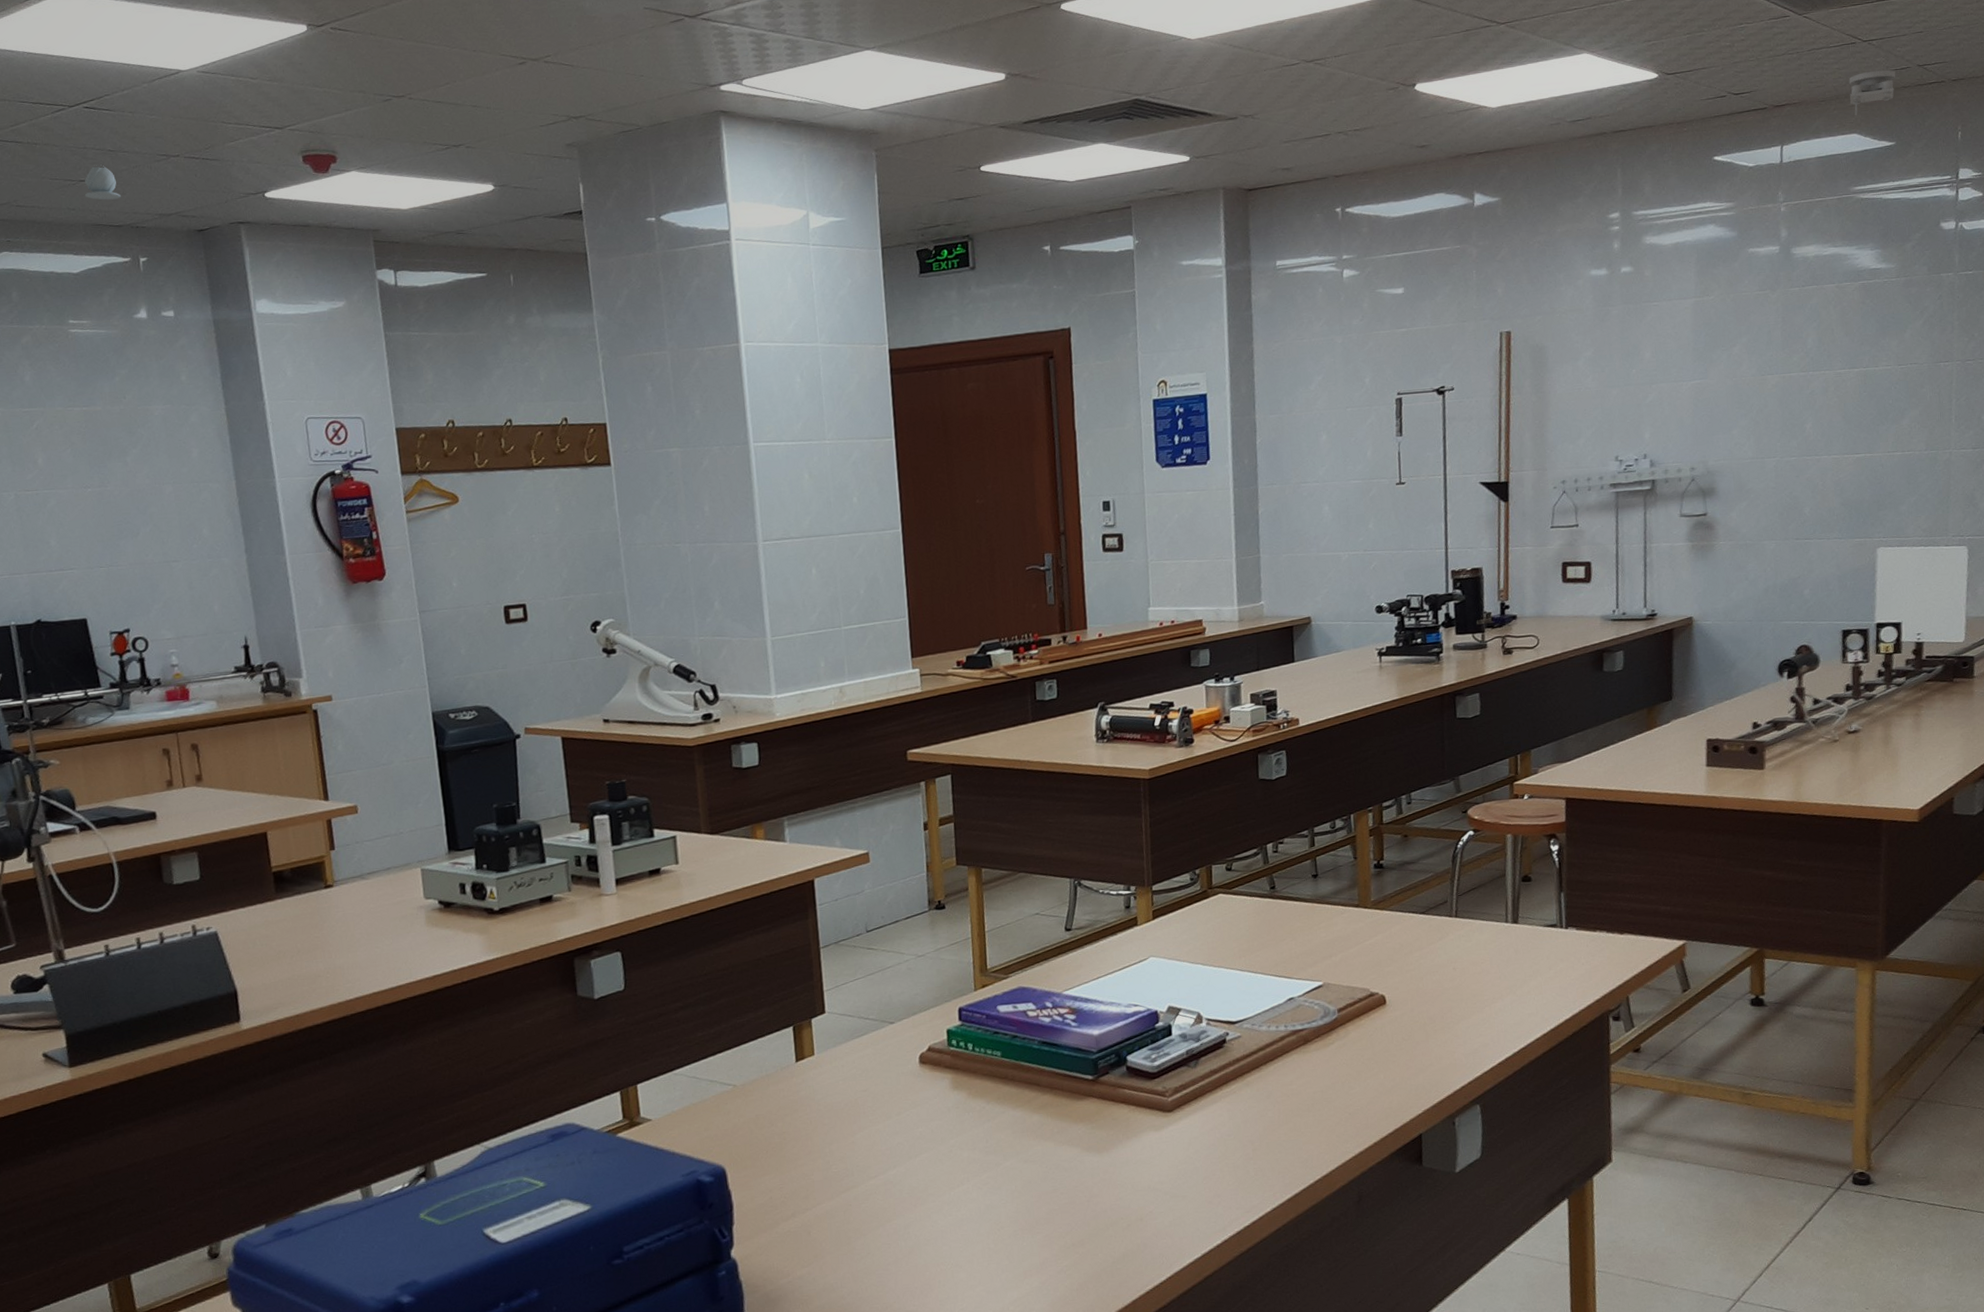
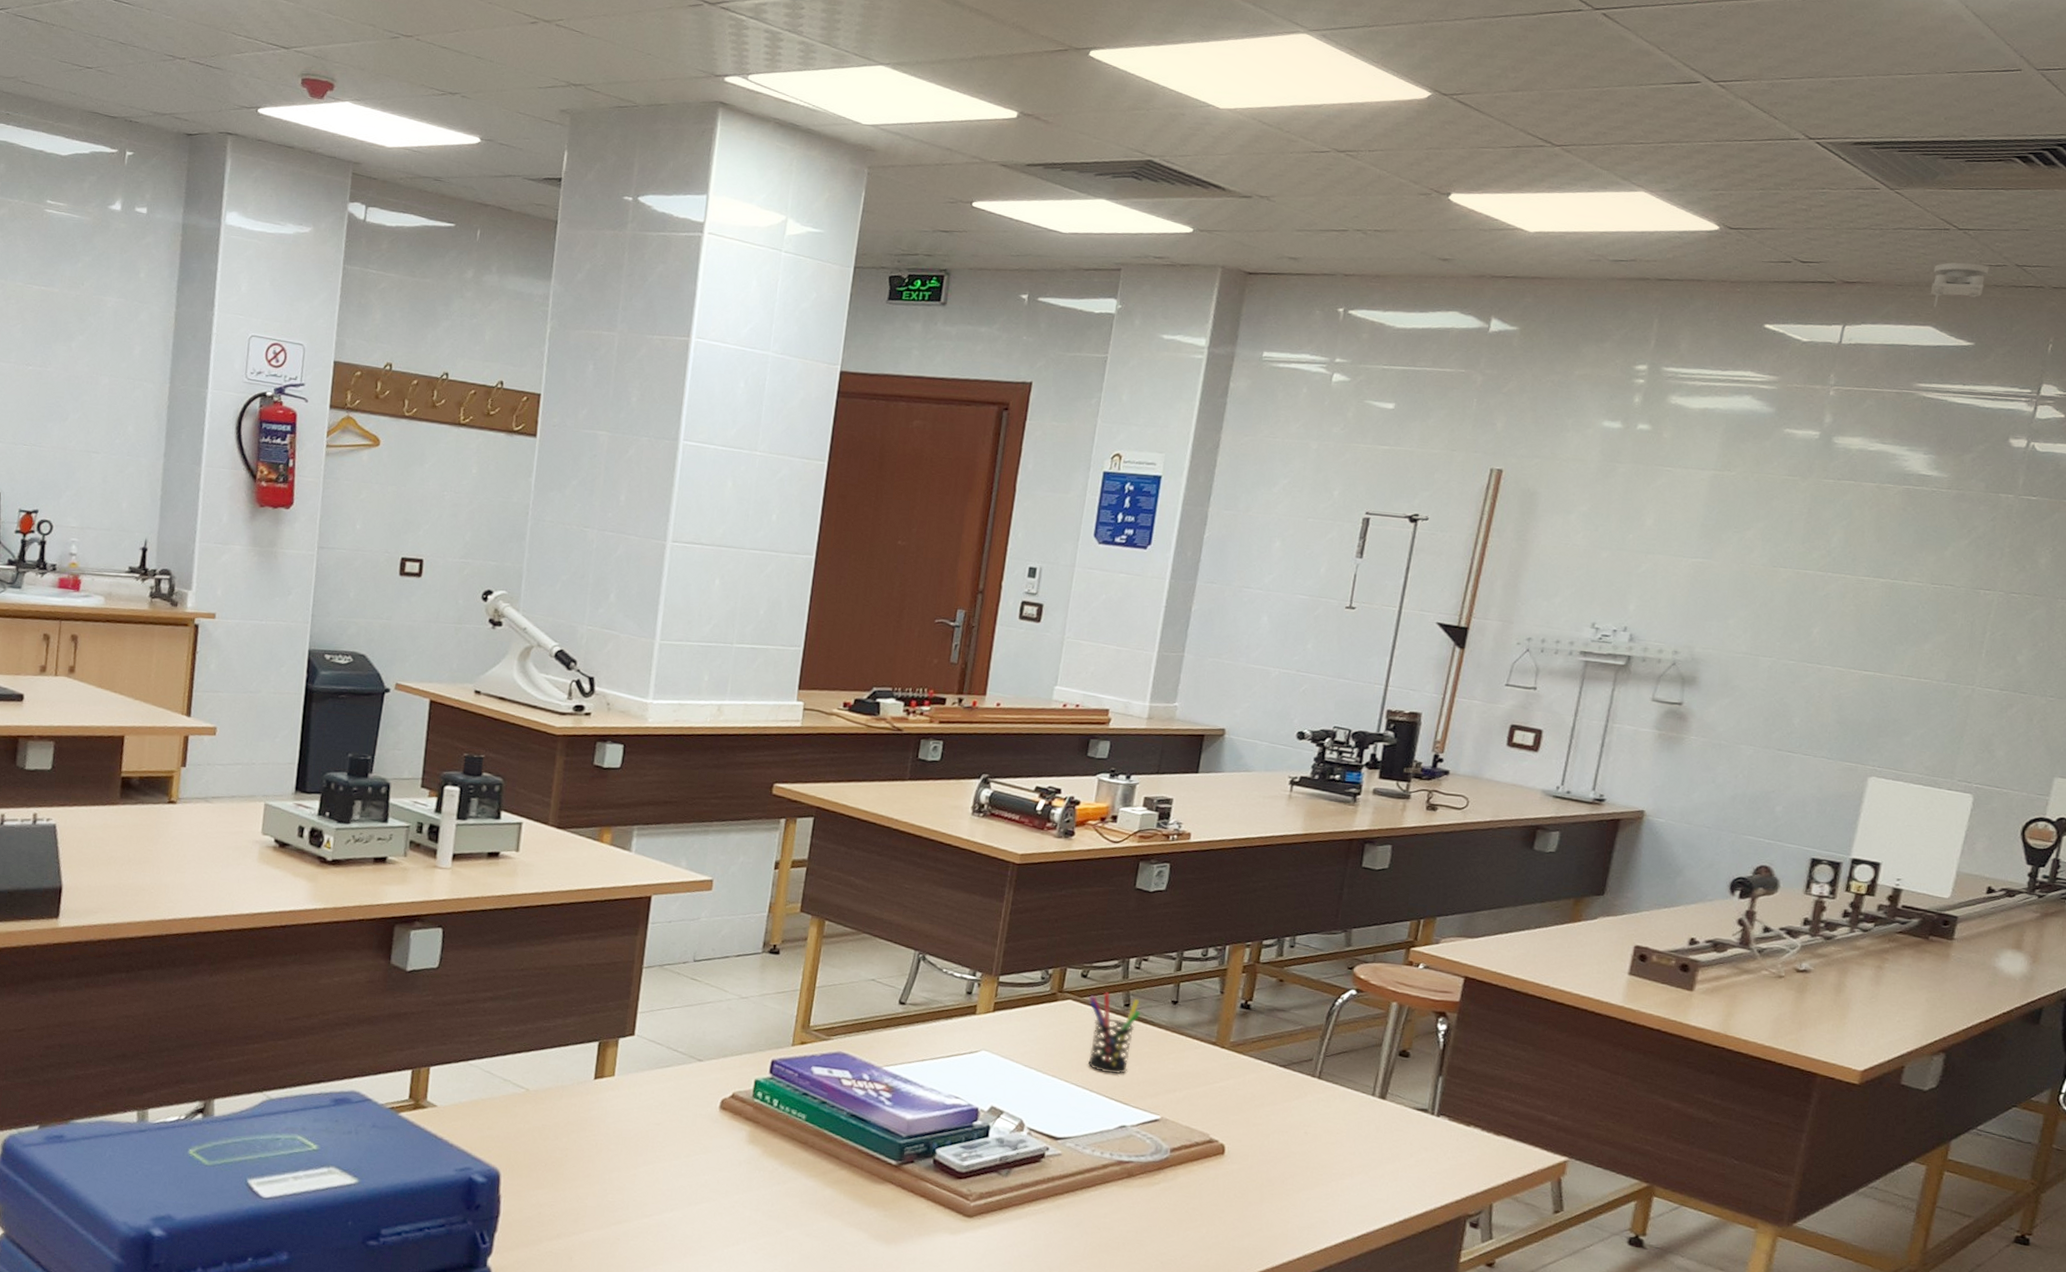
security camera: present [84,165,121,200] -> none [88,54,122,91]
pen holder: none [1237,880,1287,954] -> present [1088,992,1141,1074]

